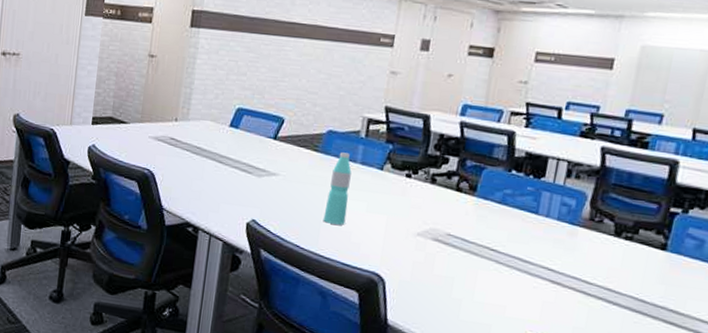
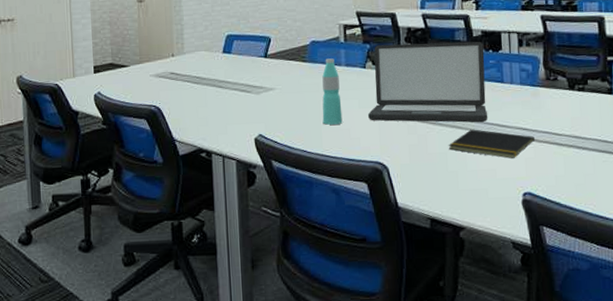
laptop: none [375,147,525,254] -> present [368,41,488,123]
notepad: none [457,258,559,299] -> present [448,129,535,159]

